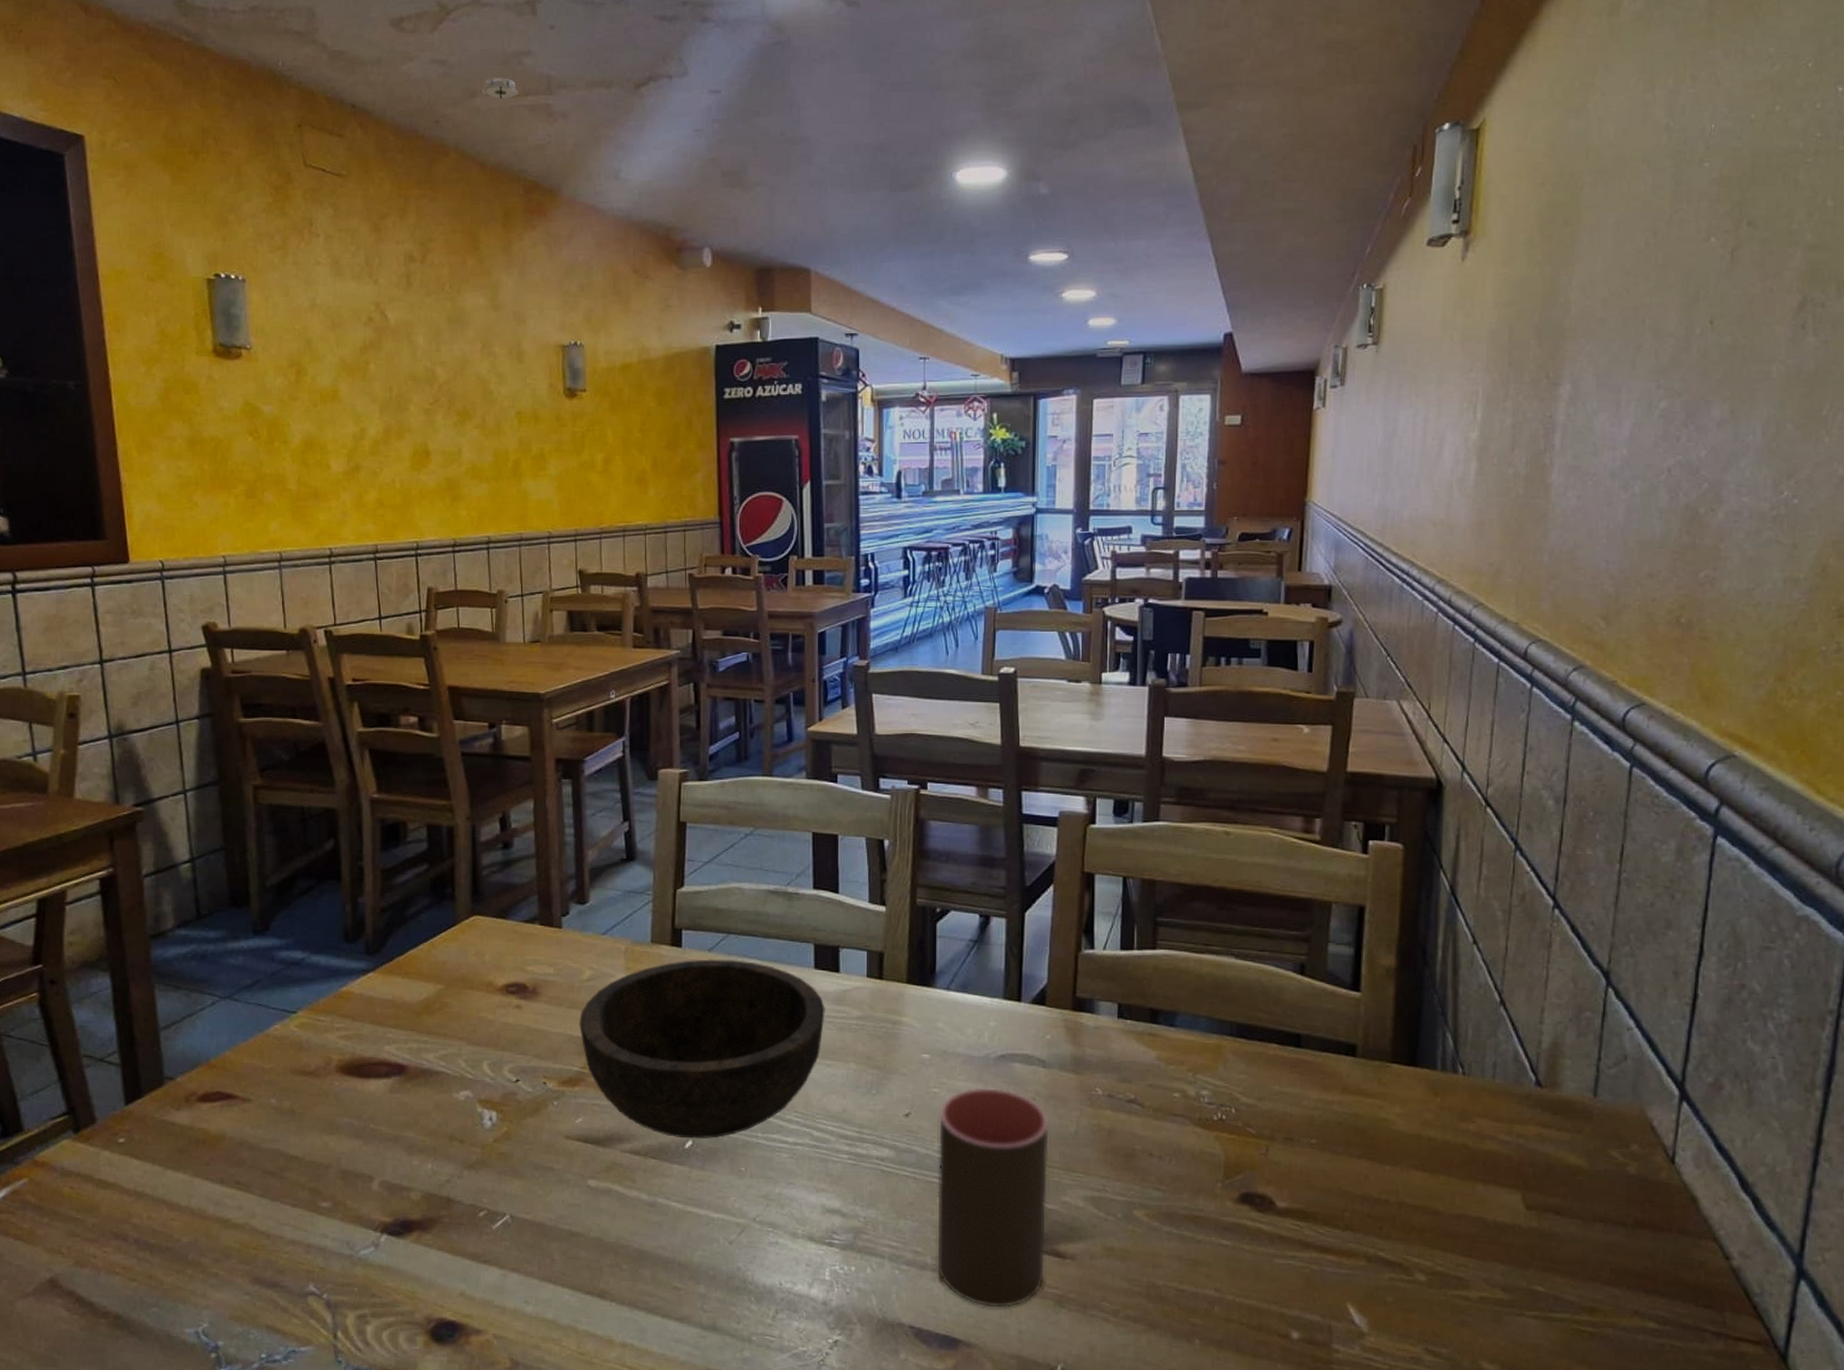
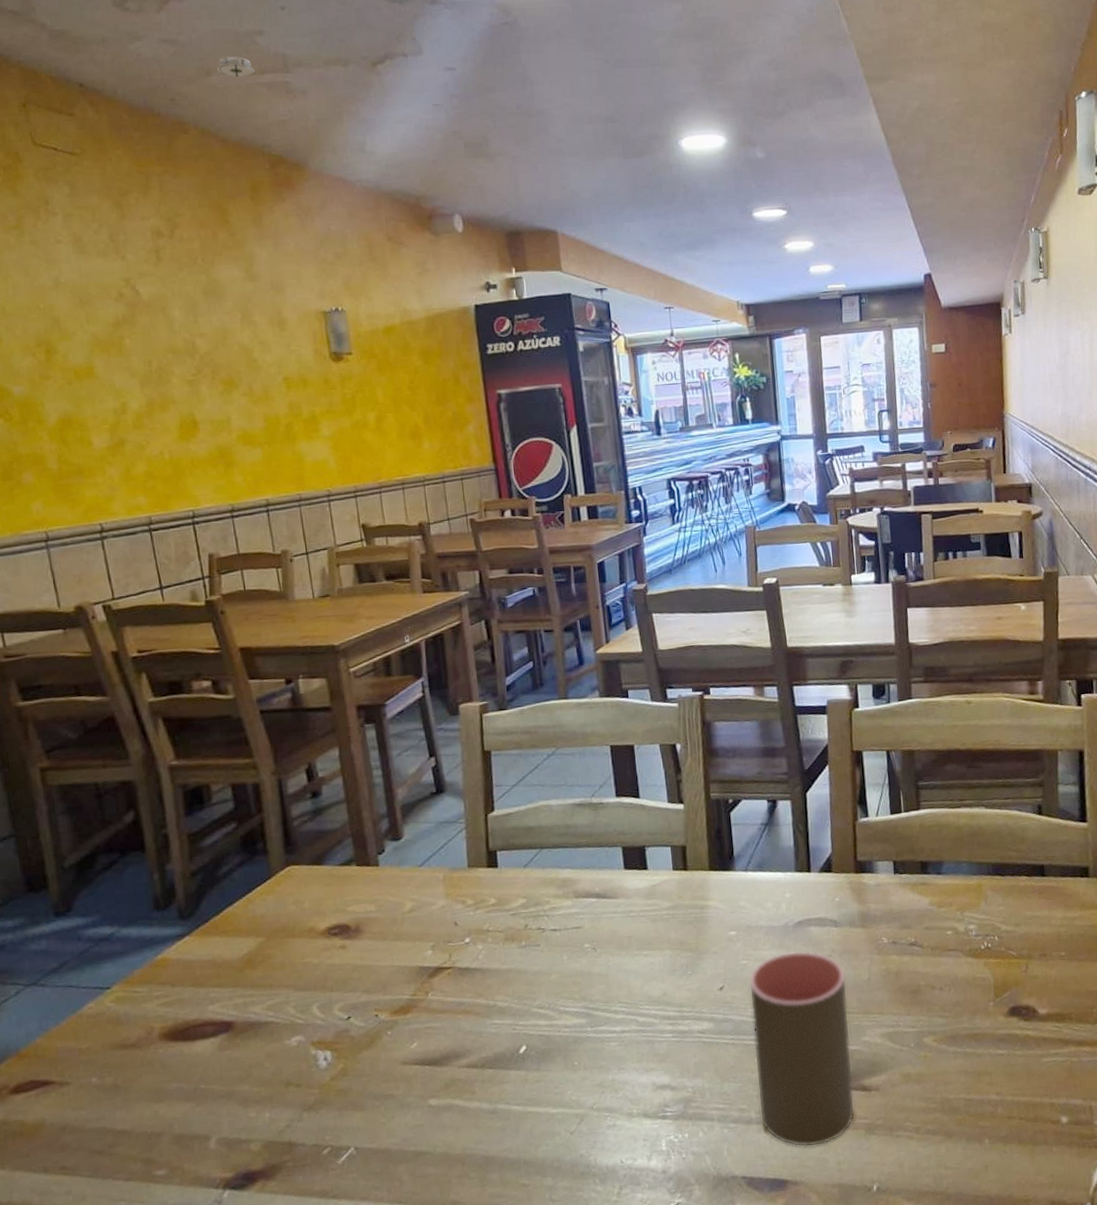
bowl: present [578,959,825,1139] -> none [404,871,639,1045]

